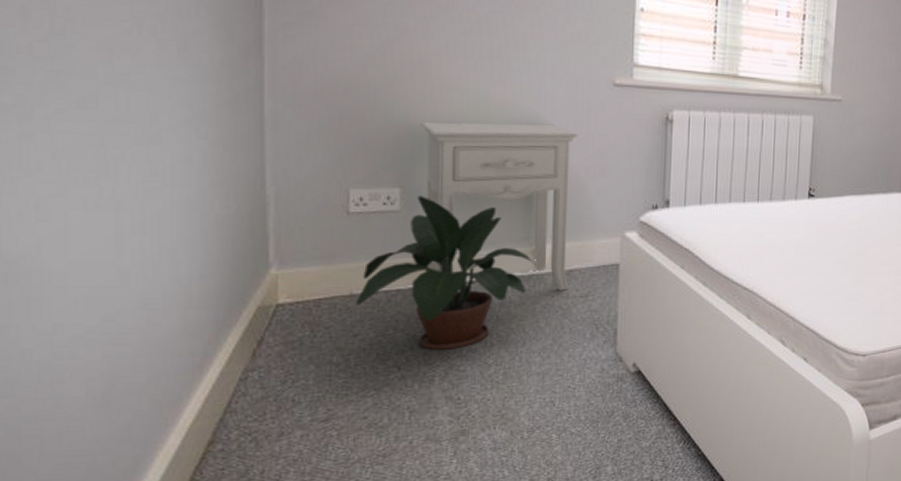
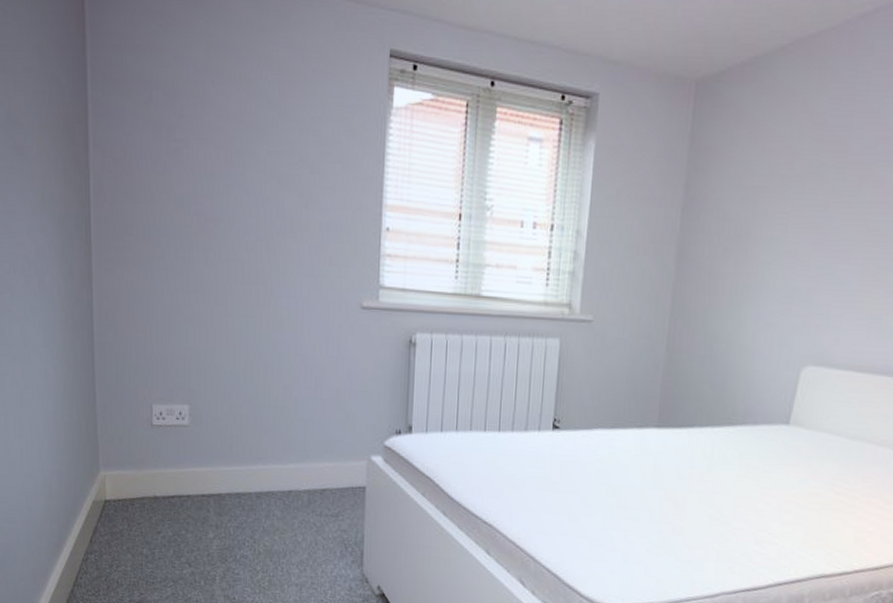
potted plant: present [355,196,541,350] -> none [158,412,298,554]
nightstand: present [420,122,578,291] -> none [203,345,330,509]

